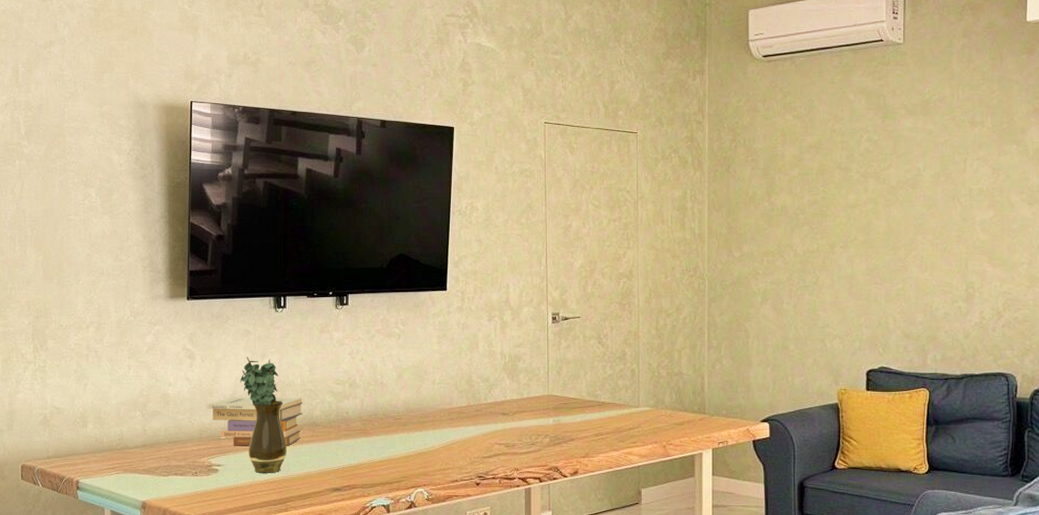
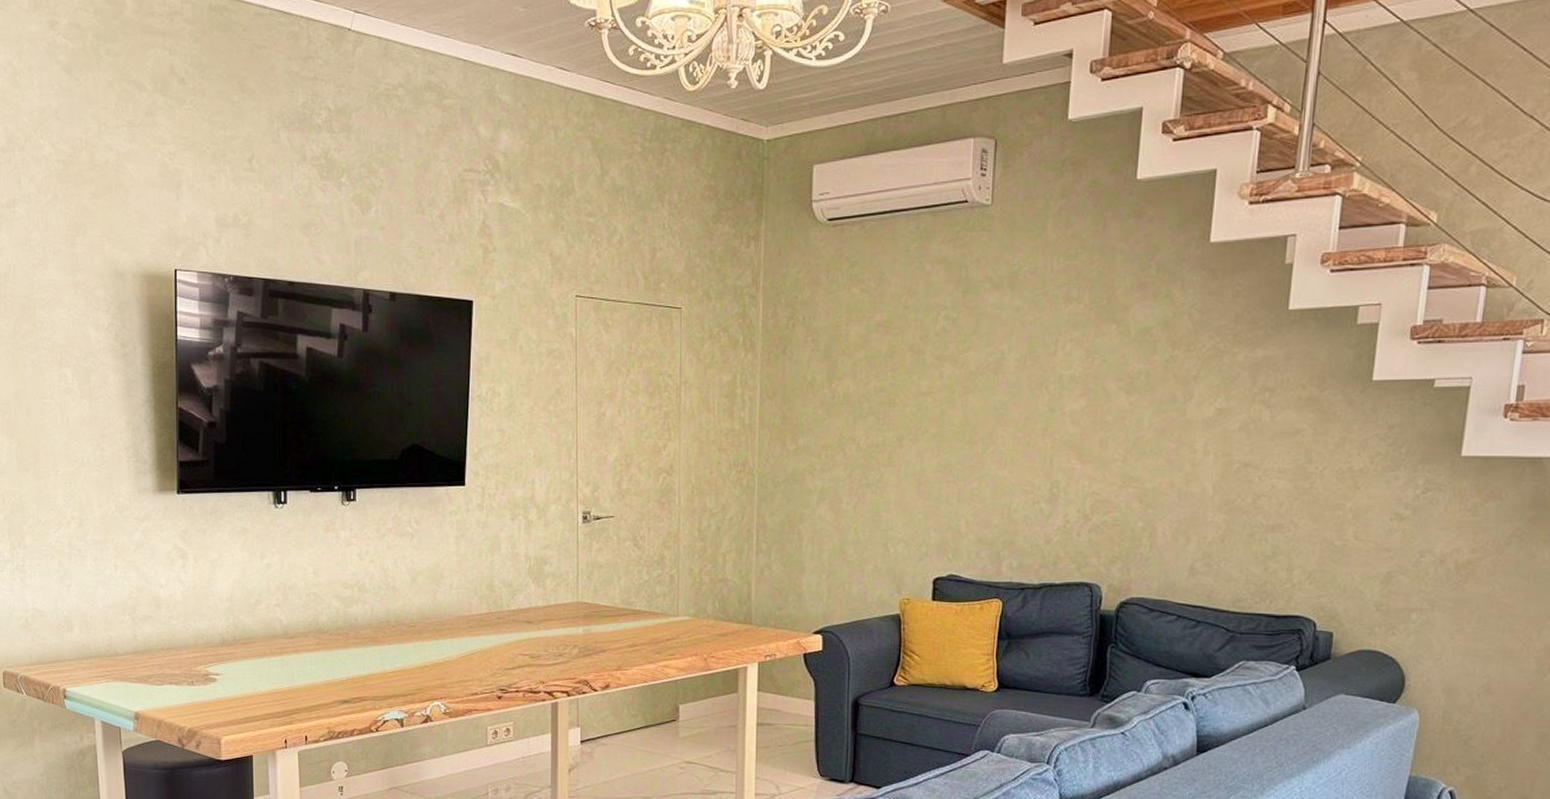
books: present [206,397,303,446] -> none [201,601,307,655]
vase: present [240,357,288,473] -> none [238,557,291,683]

